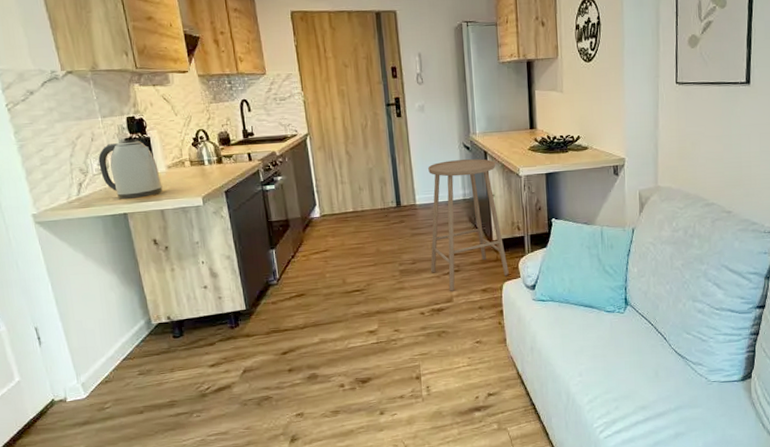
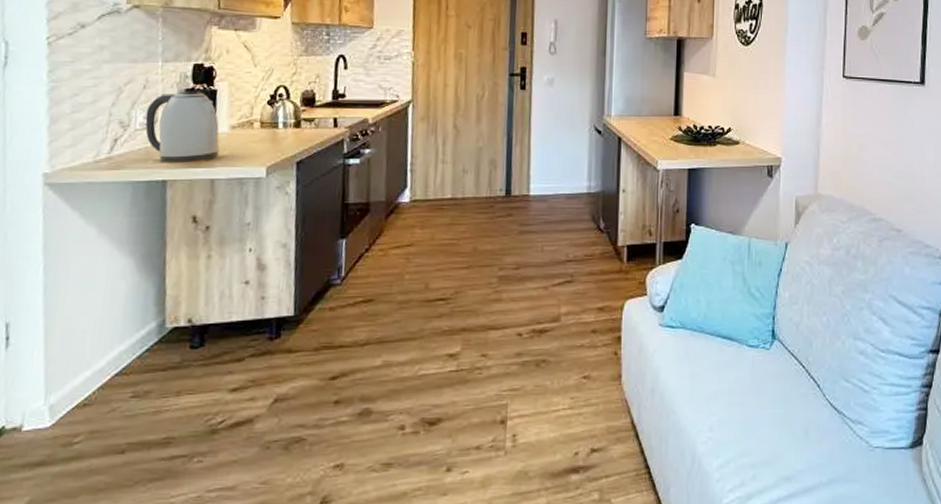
stool: present [428,159,509,291] -> none [536,145,633,307]

